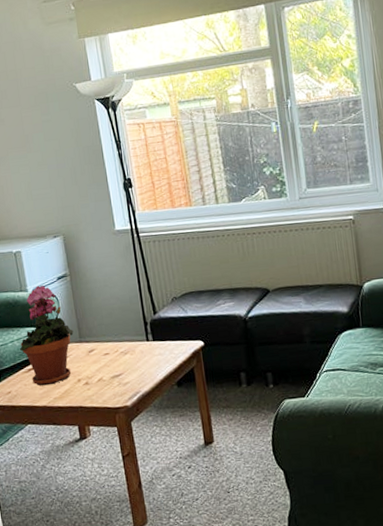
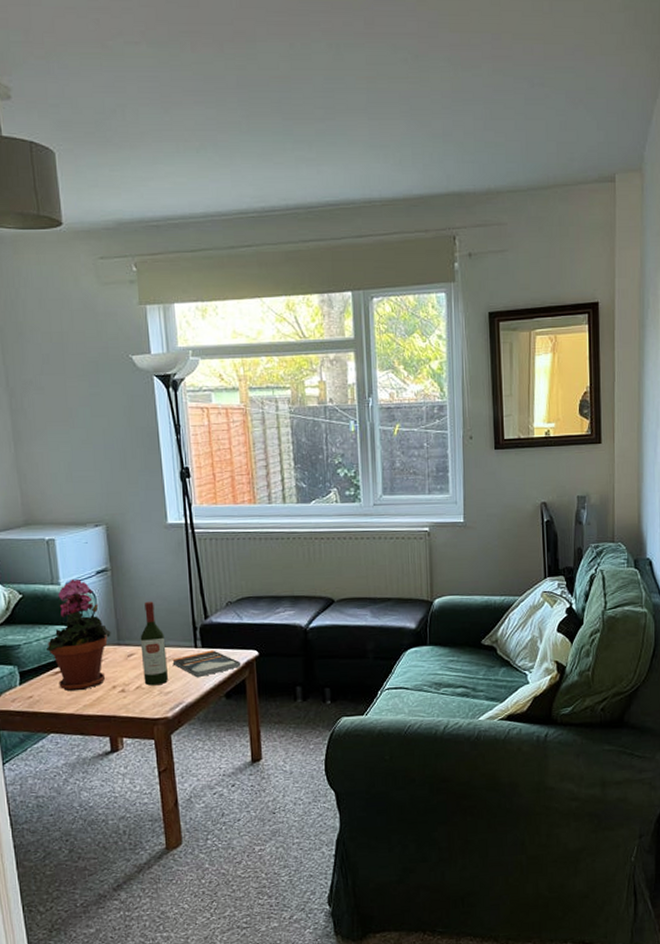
wine bottle: none [98,301,125,378] -> present [140,601,168,686]
book: none [127,342,189,369] -> present [172,650,241,678]

